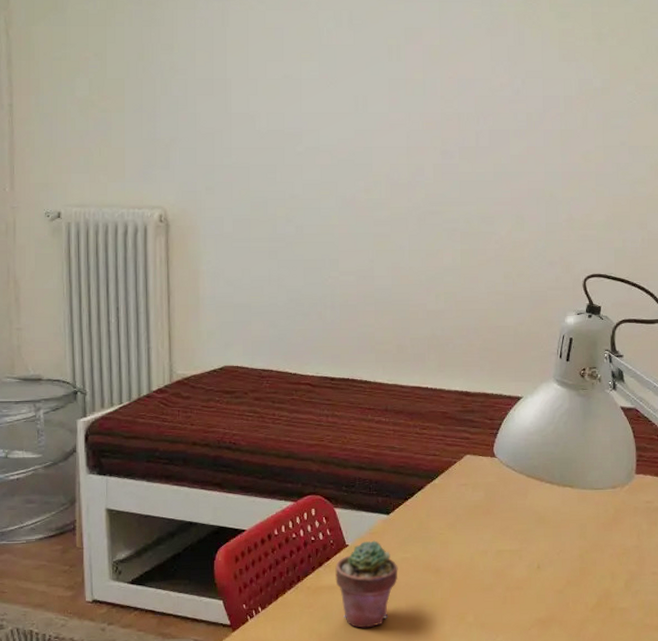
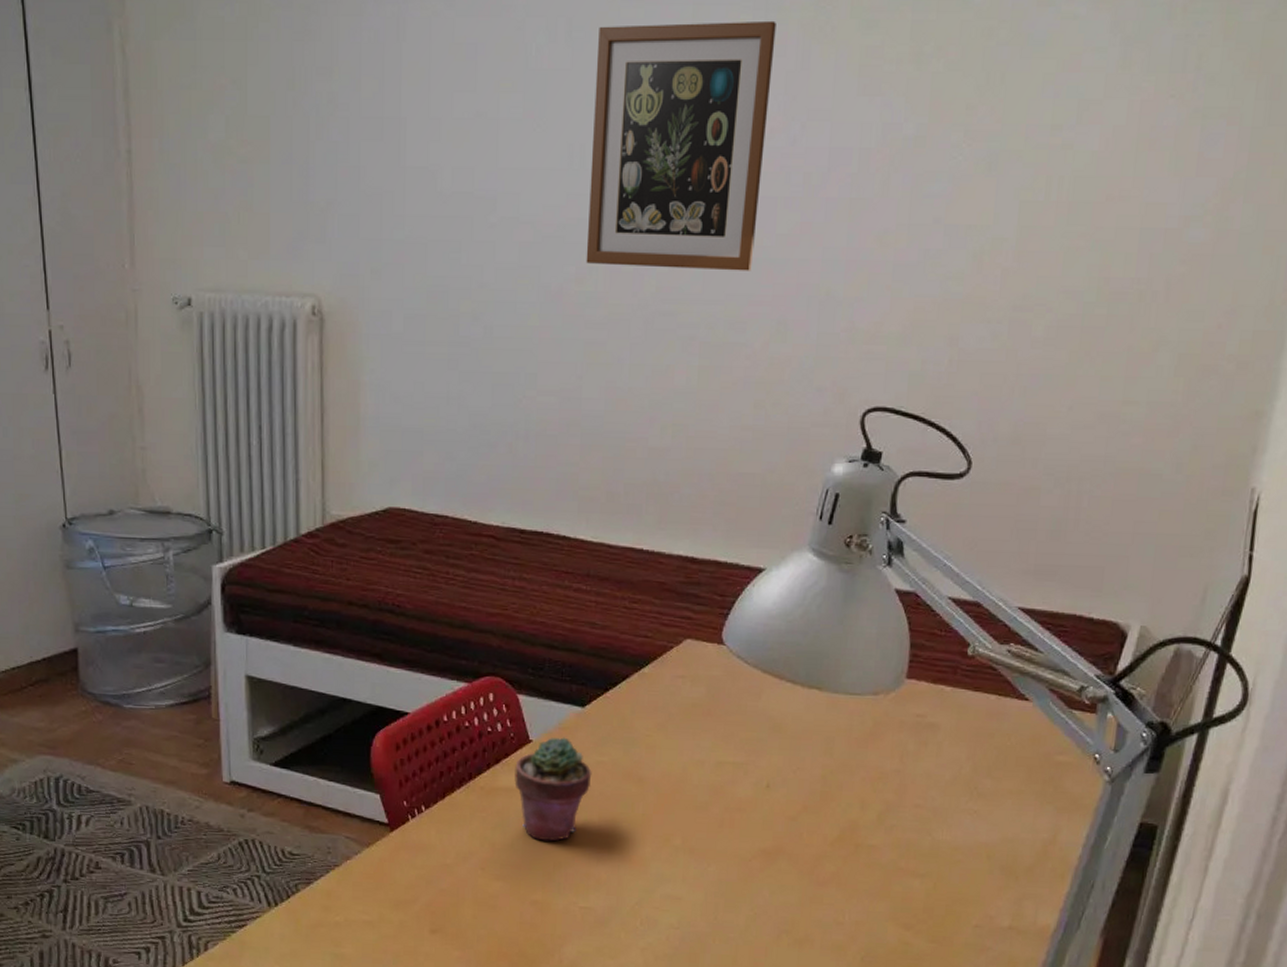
wall art: none [371,12,499,182] -> present [586,20,776,271]

